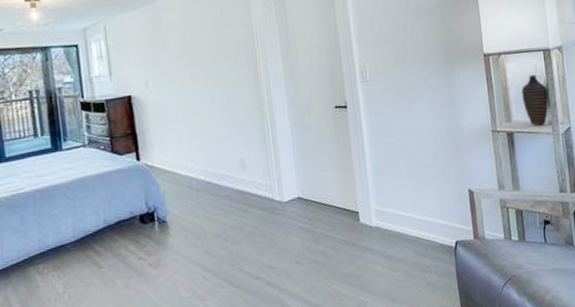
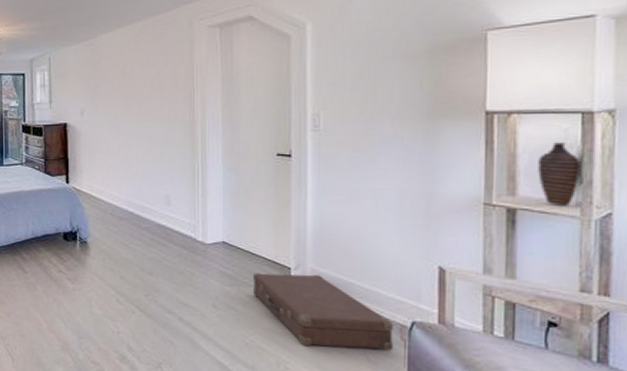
suitcase: none [327,214,446,283] -> present [252,273,394,350]

